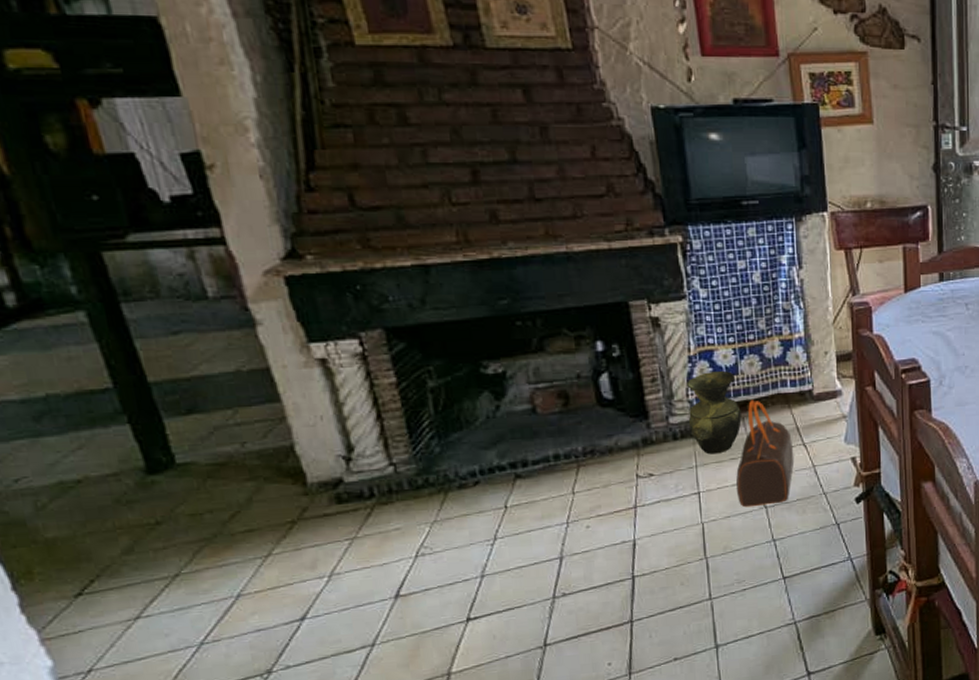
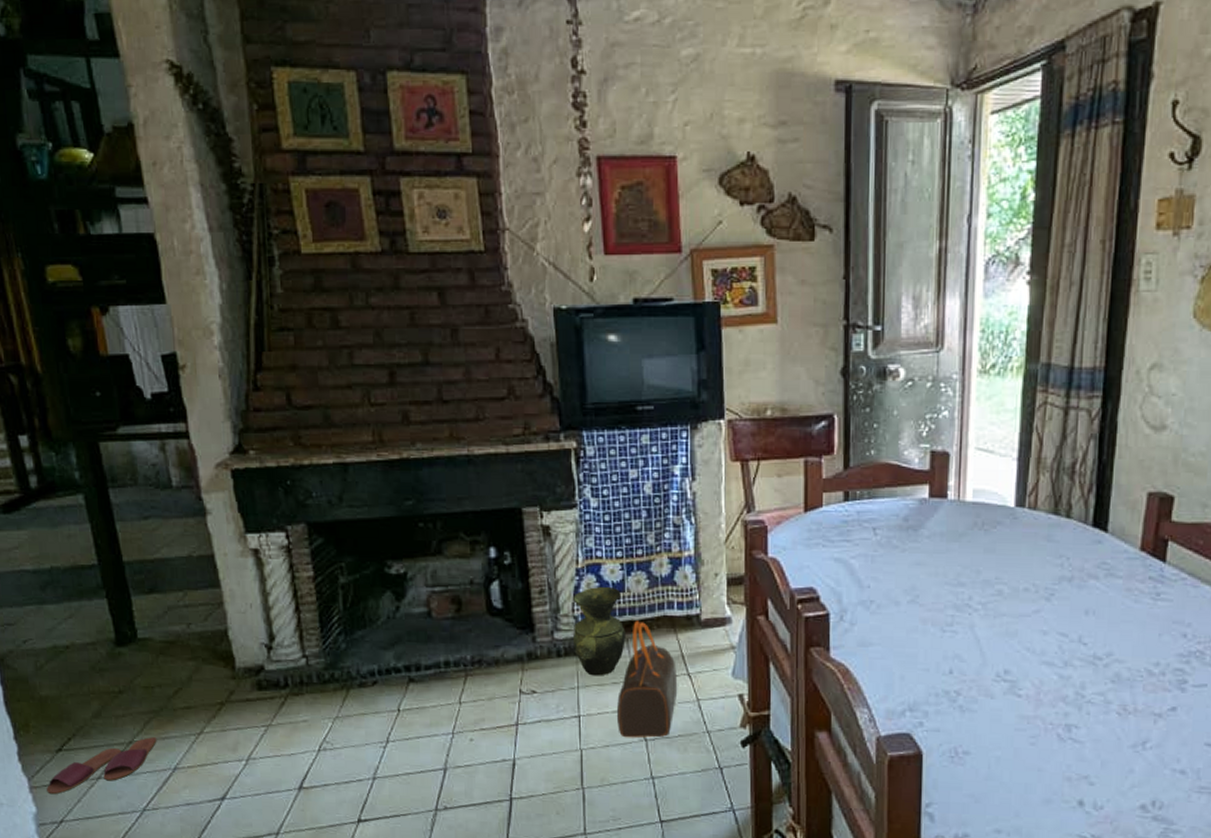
slippers: none [65,566,213,644] -> present [47,737,157,795]

